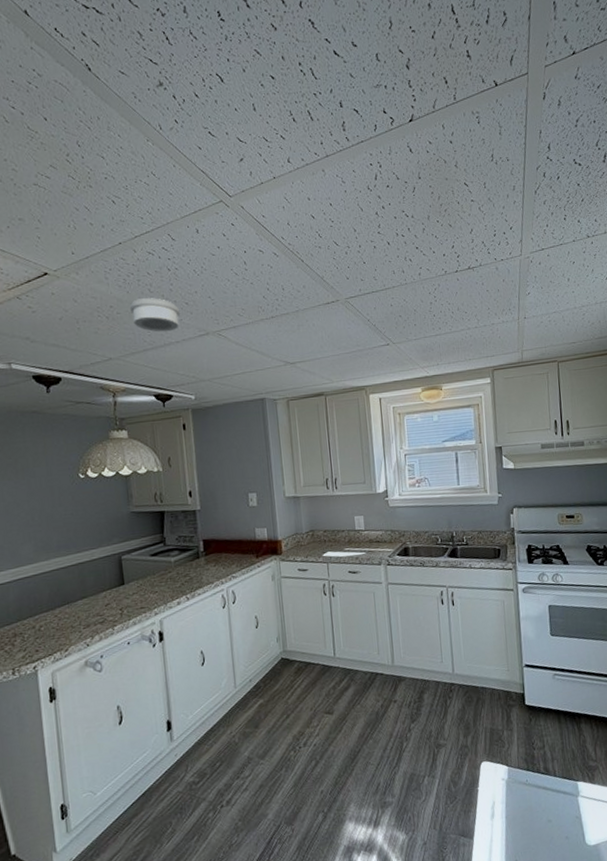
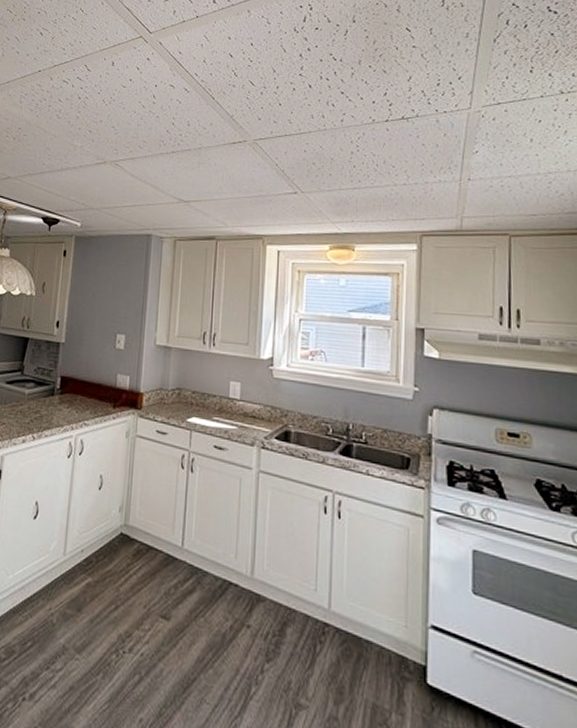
smoke detector: present [129,297,181,332] -> none [36,122,83,157]

